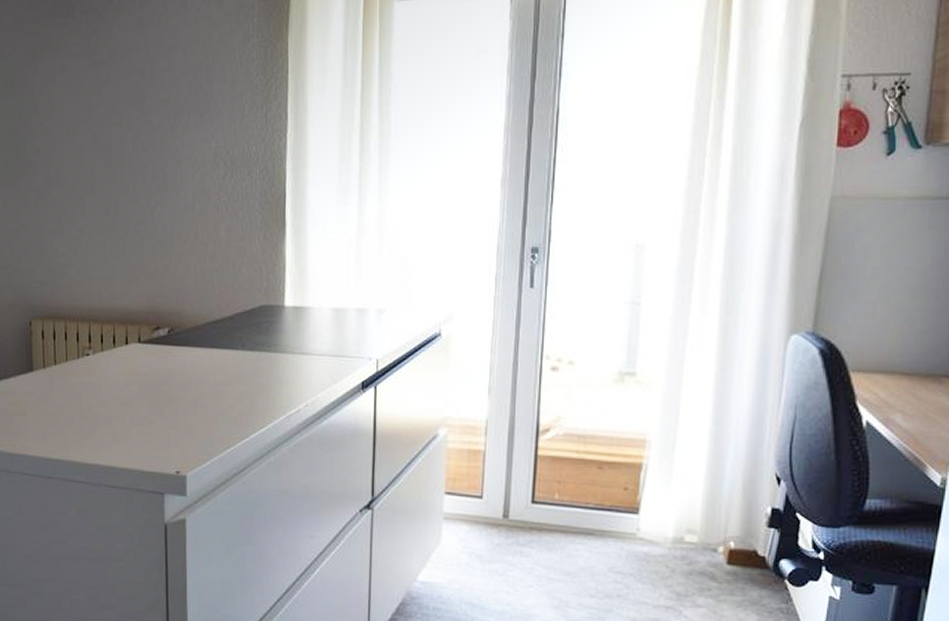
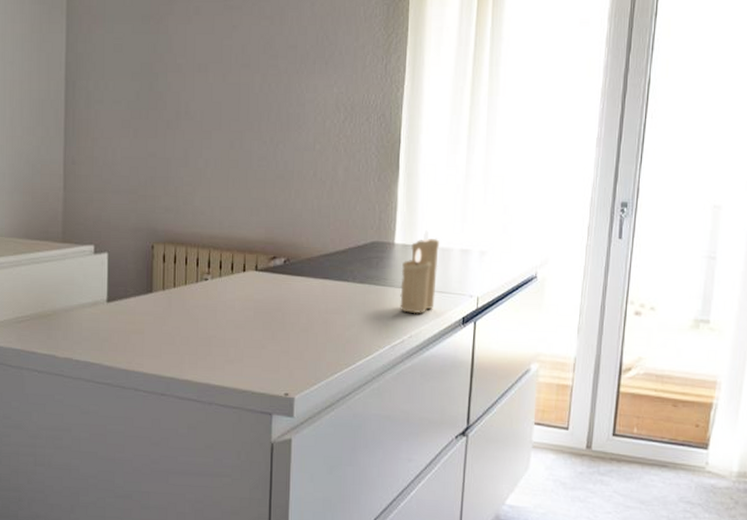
candle: none [293,289,333,381] -> present [400,229,439,314]

